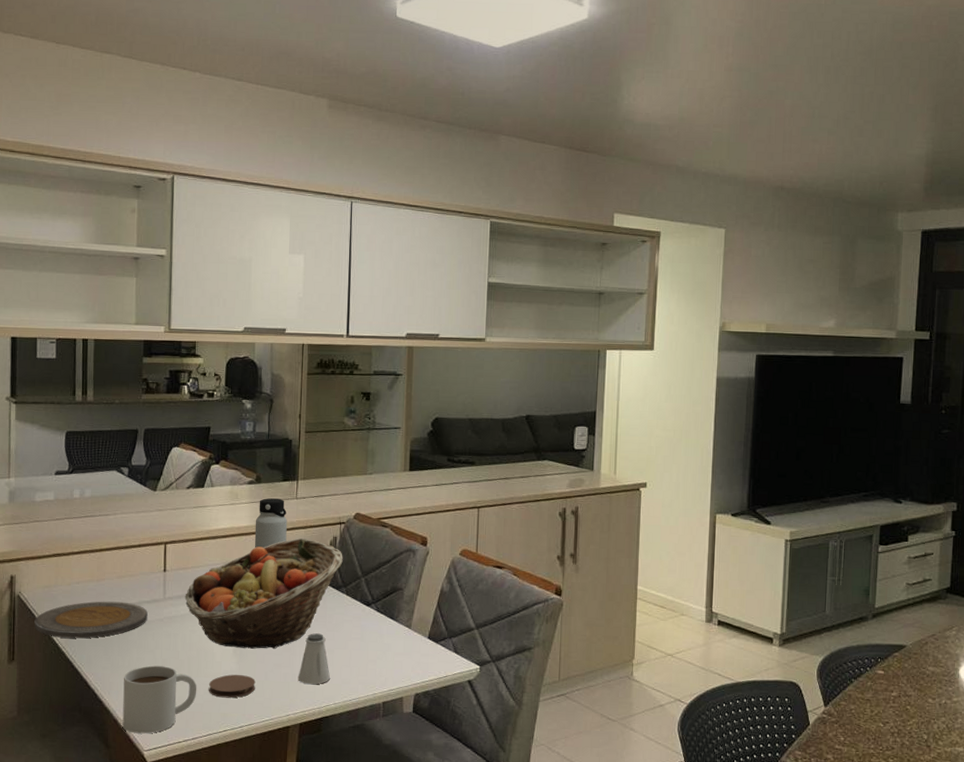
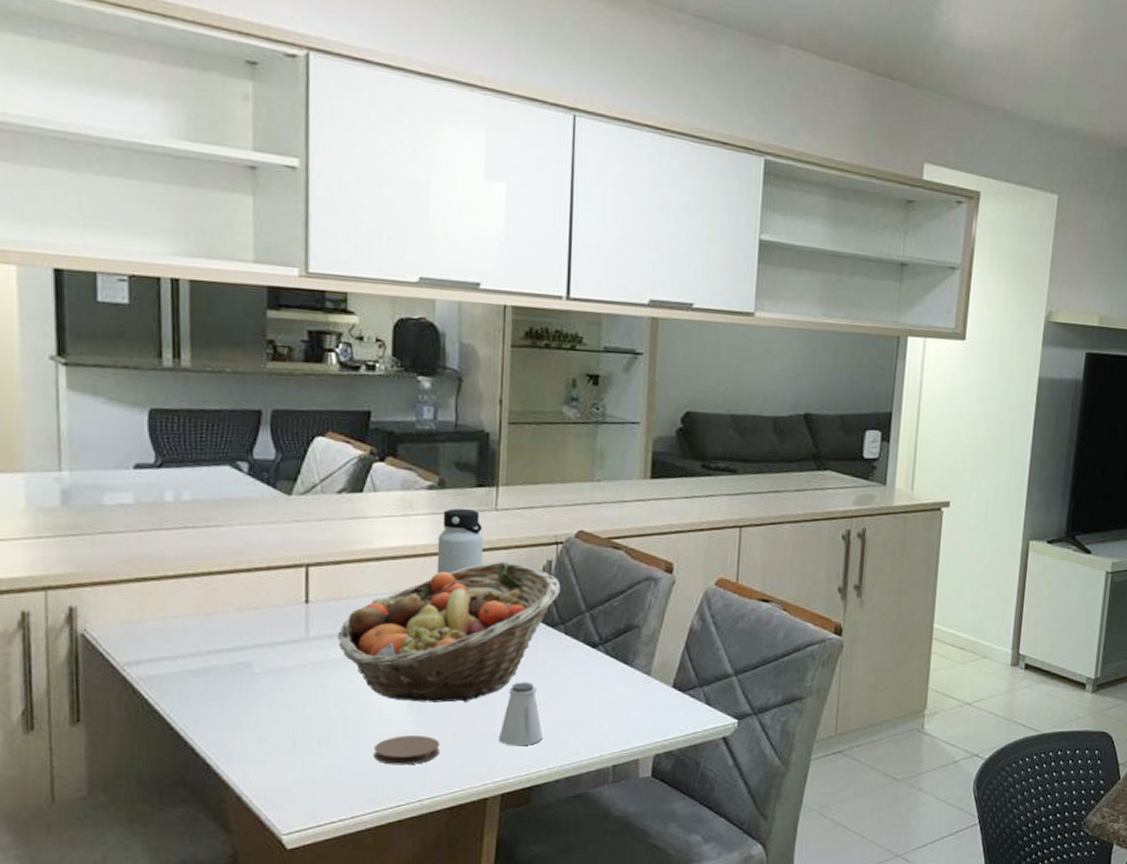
plate: present [34,601,148,639] -> none [109,641,283,692]
mug: present [122,665,197,734] -> none [249,726,358,813]

